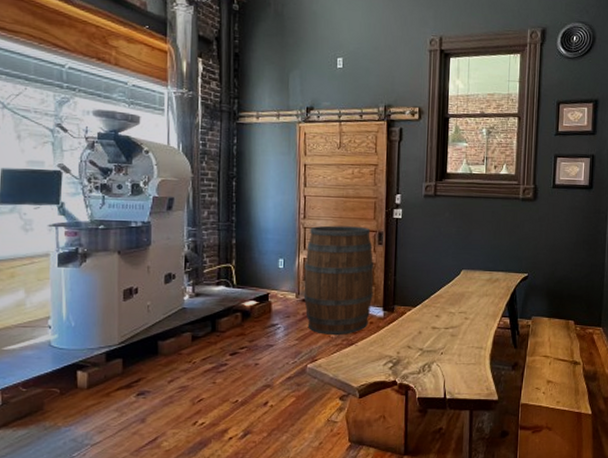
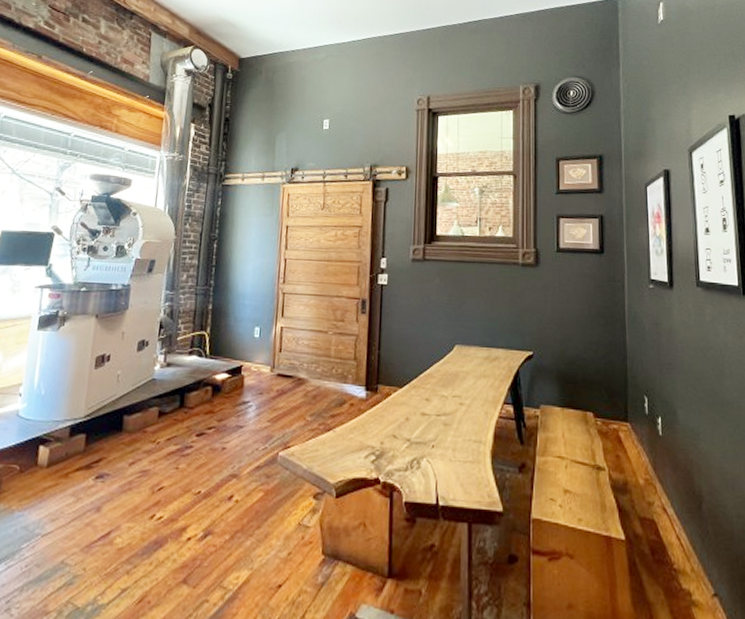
barrel: present [303,225,374,335] -> none [278,291,357,418]

